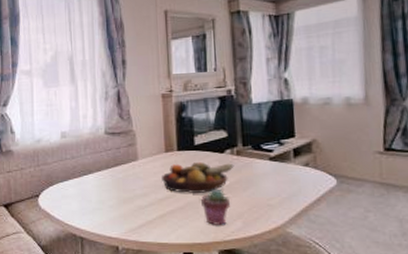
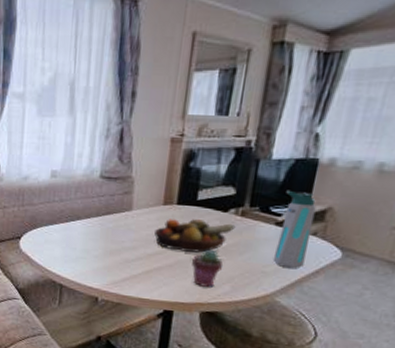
water bottle: none [272,128,305,200] -> present [273,190,317,269]

